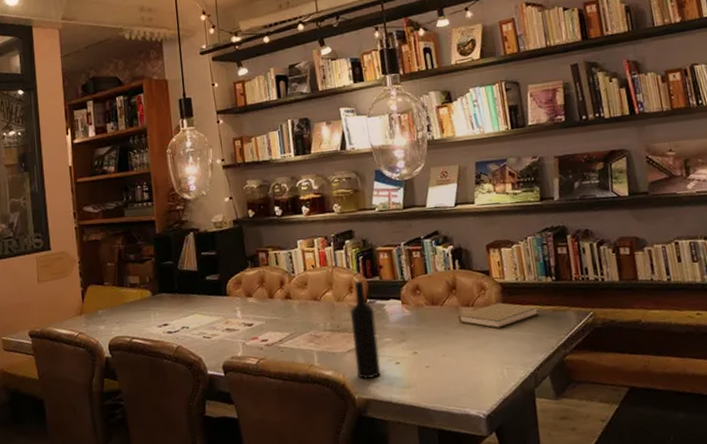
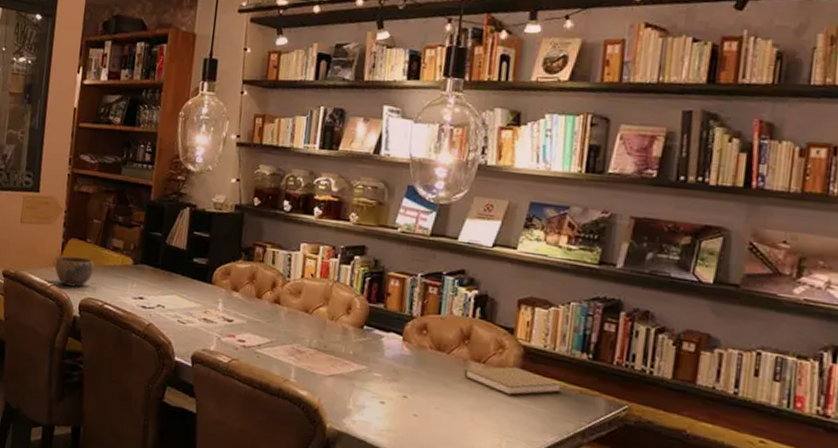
bowl: none [79,300,117,332] -> present [55,255,95,288]
wine bottle: present [350,280,381,380] -> none [333,302,370,413]

